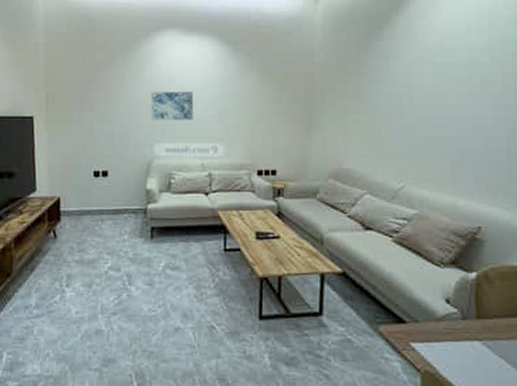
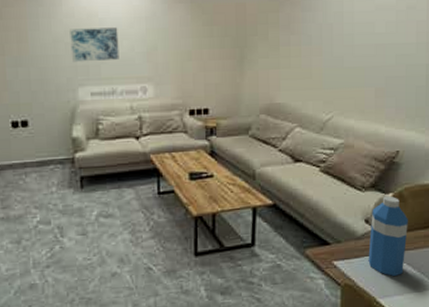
water bottle: none [451,275,497,370] -> present [368,196,408,277]

